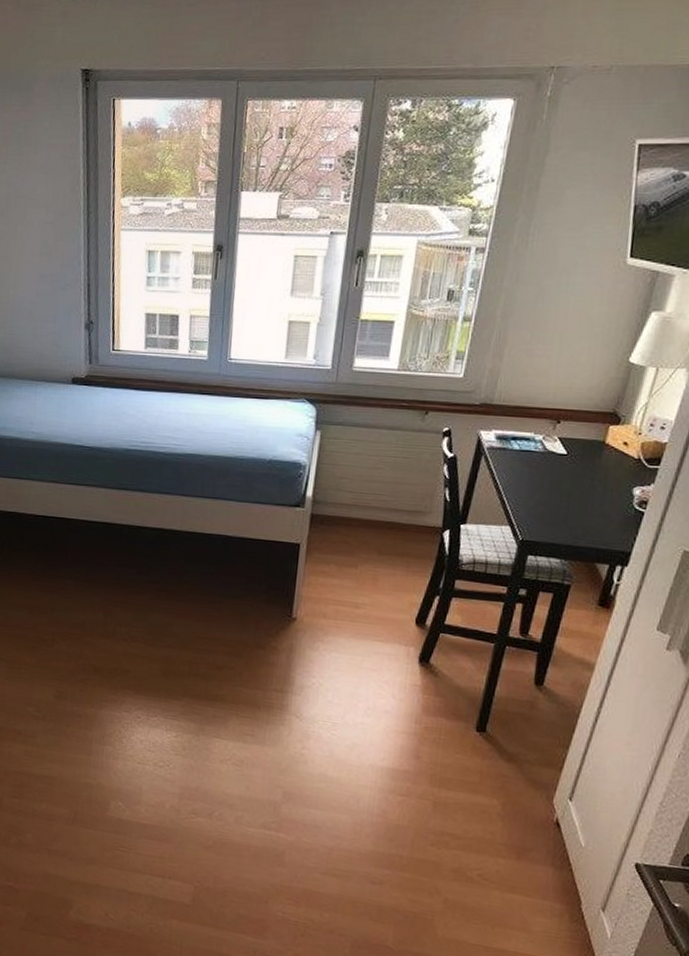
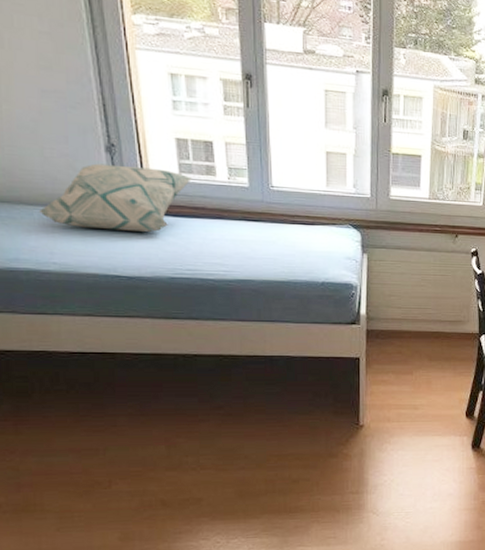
decorative pillow: none [25,340,157,406] -> present [38,163,193,233]

